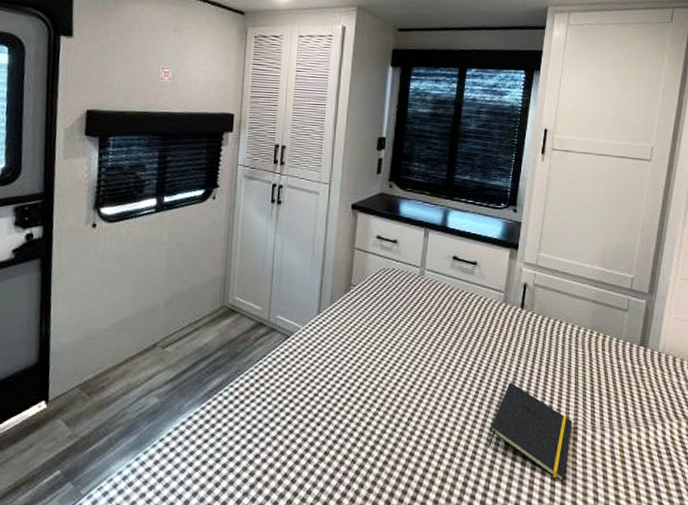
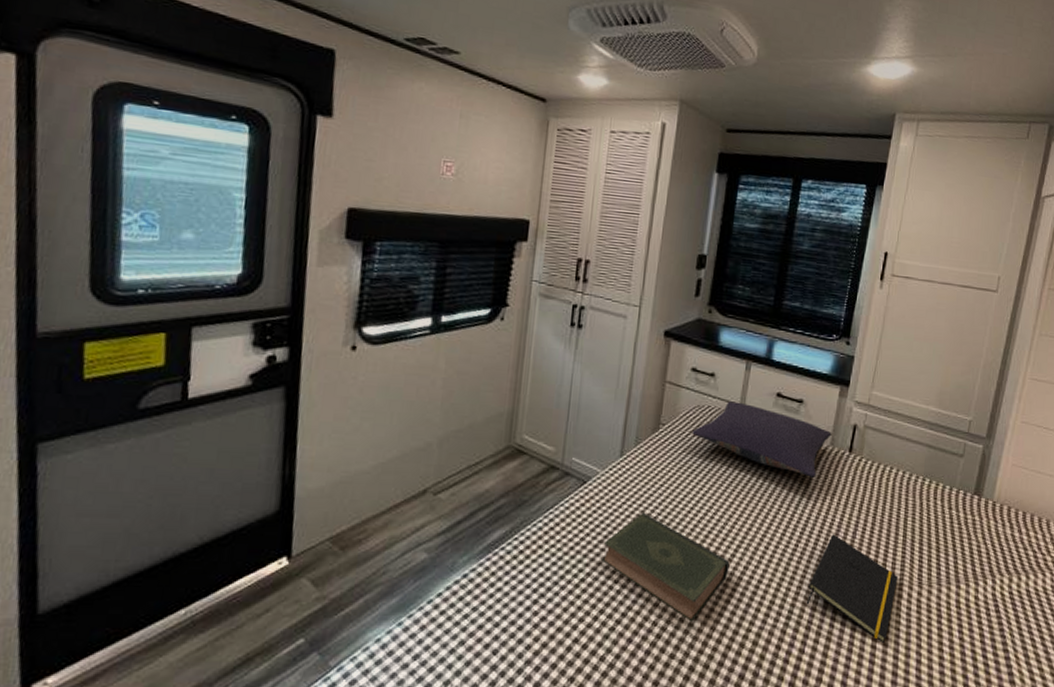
book: none [305,363,418,460] -> present [601,512,730,622]
pillow: none [379,264,504,331] -> present [692,401,832,478]

